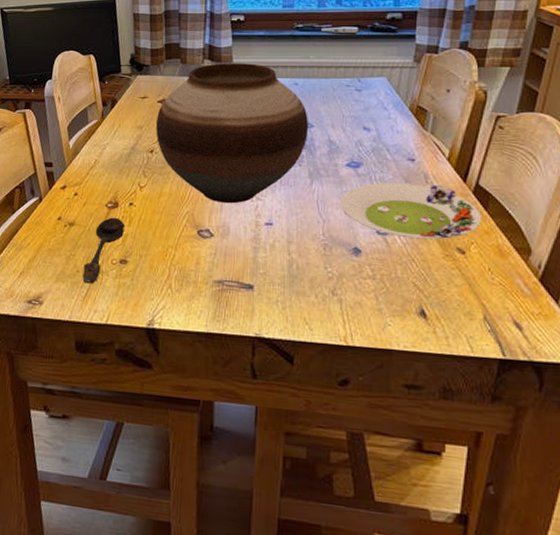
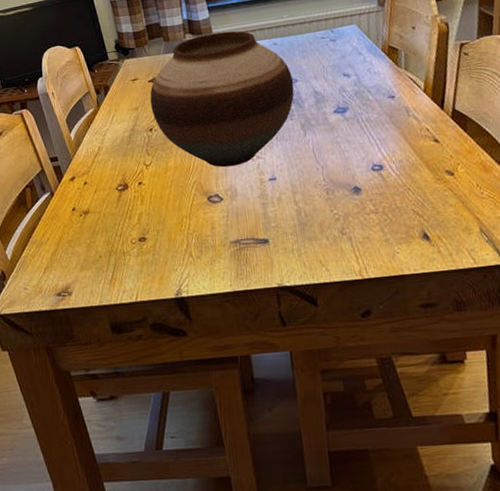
spoon: present [82,217,126,284] -> none [105,198,139,267]
salad plate: present [341,182,482,240] -> none [334,115,464,170]

